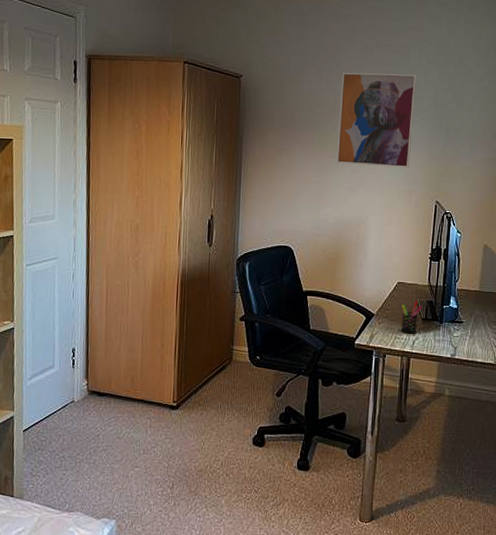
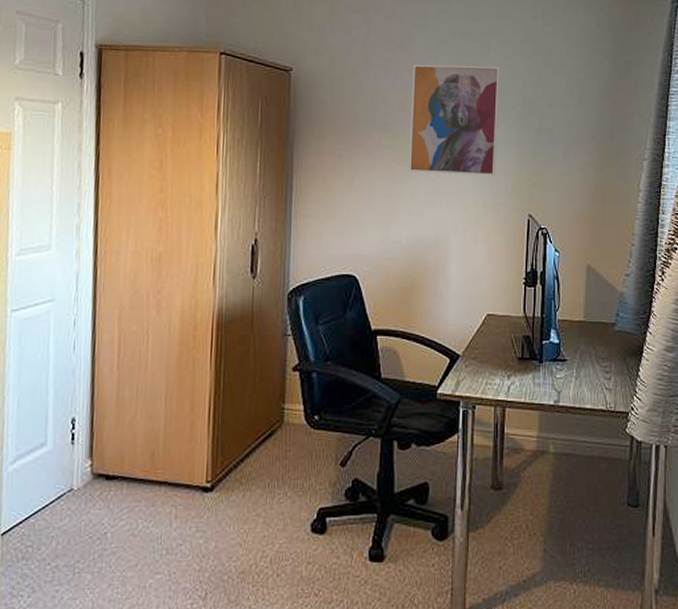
pen holder: present [401,301,423,334] -> none [493,337,519,378]

